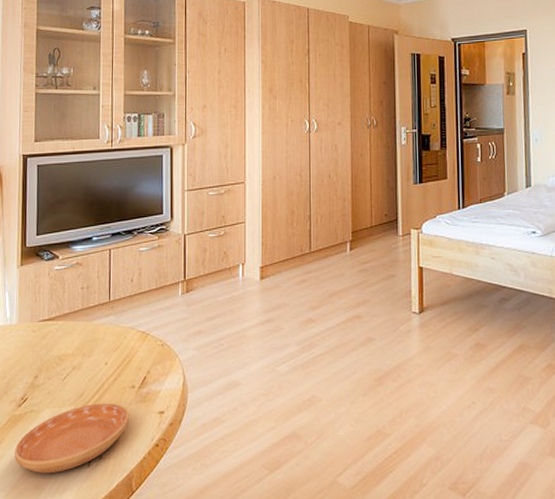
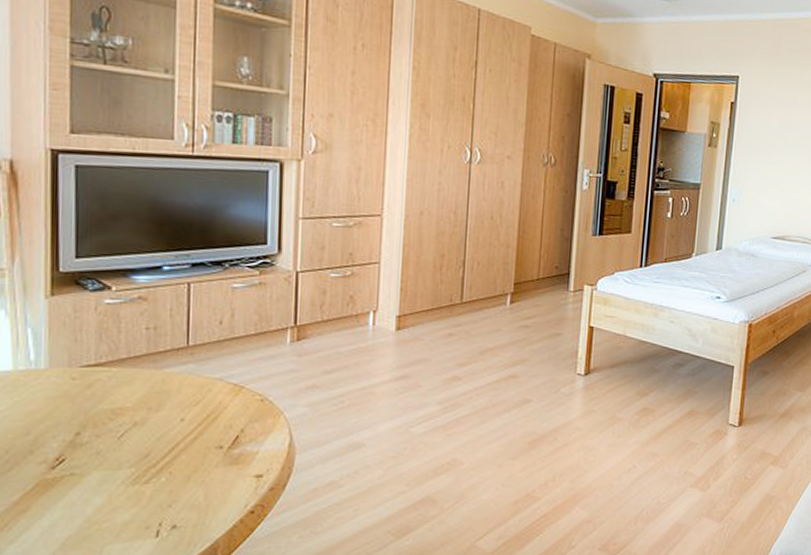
saucer: present [14,403,129,474] -> none [45,465,214,547]

